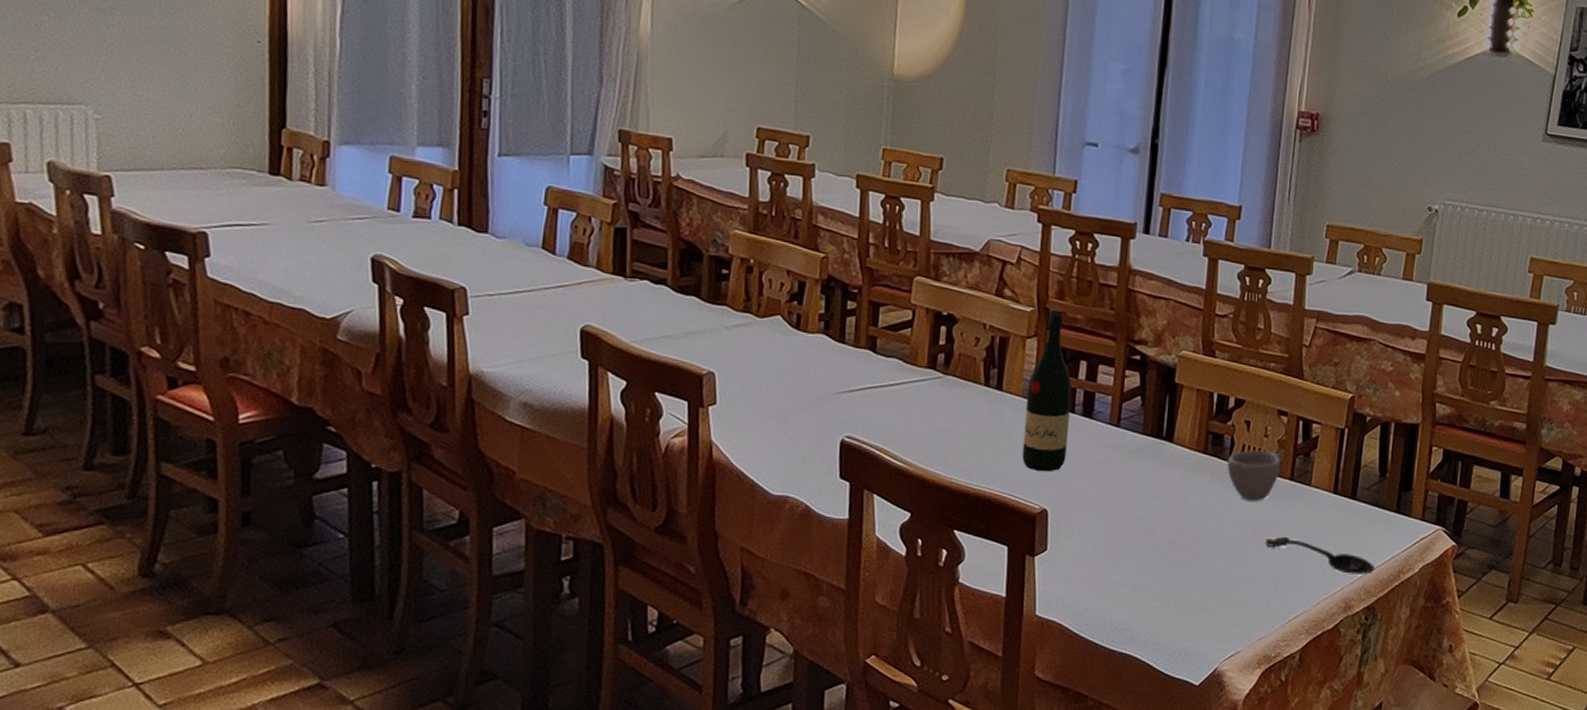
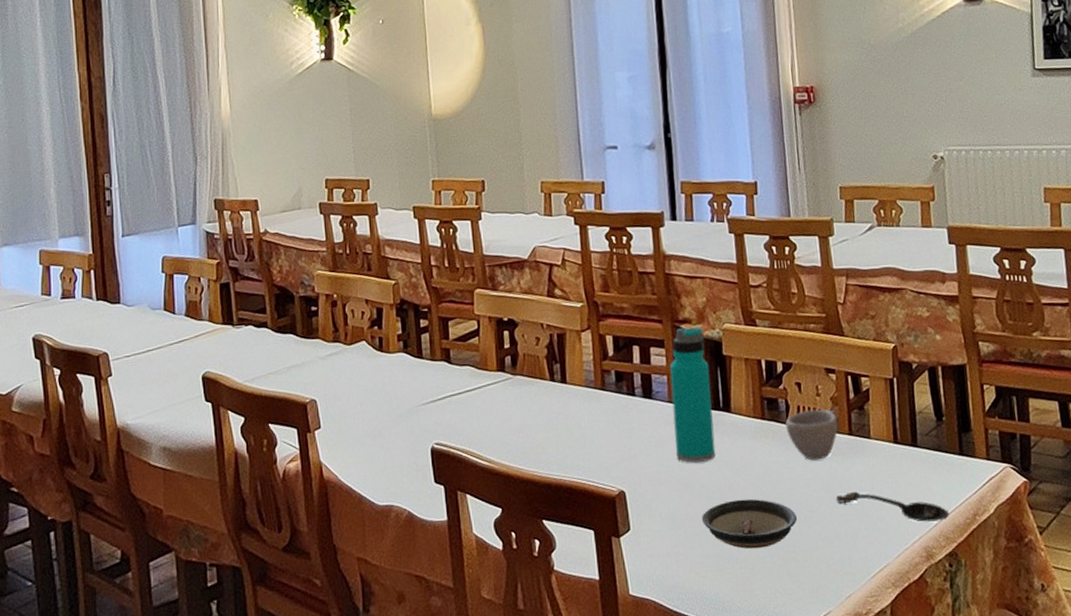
wine bottle: present [1022,308,1072,471] -> none [588,300,634,455]
water bottle: none [1108,349,1159,489] -> present [670,327,716,463]
saucer: none [1124,531,1222,583] -> present [702,498,797,549]

